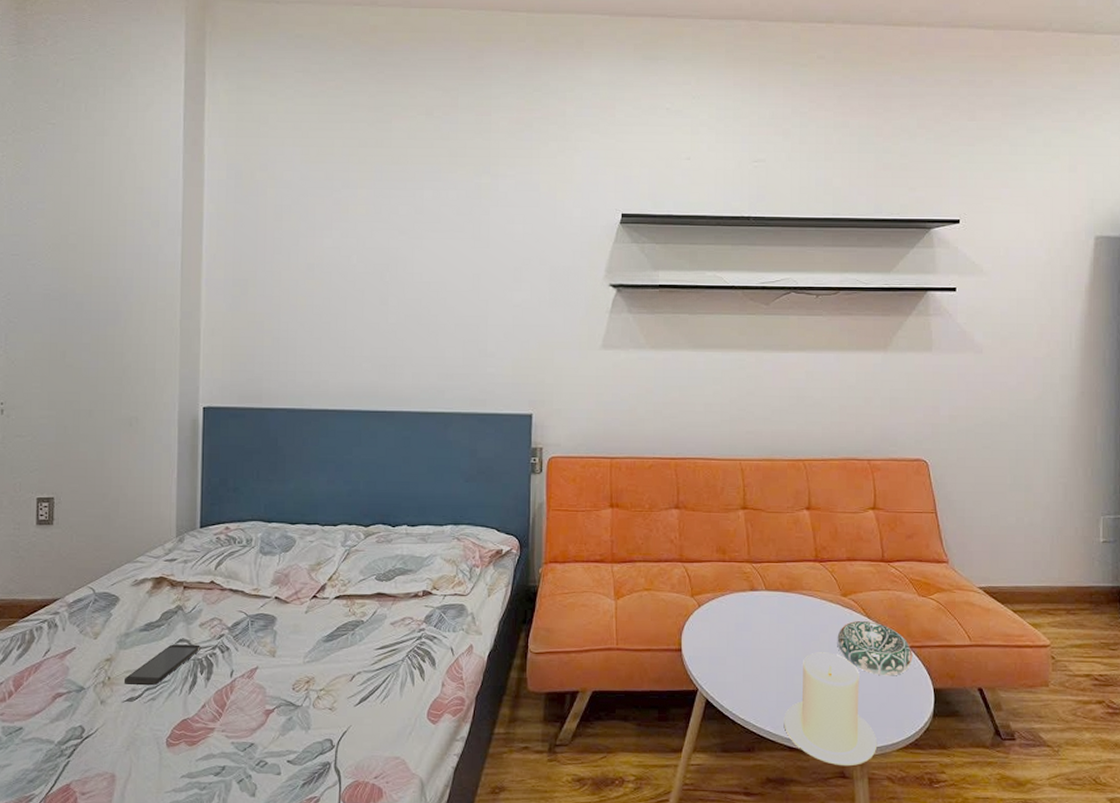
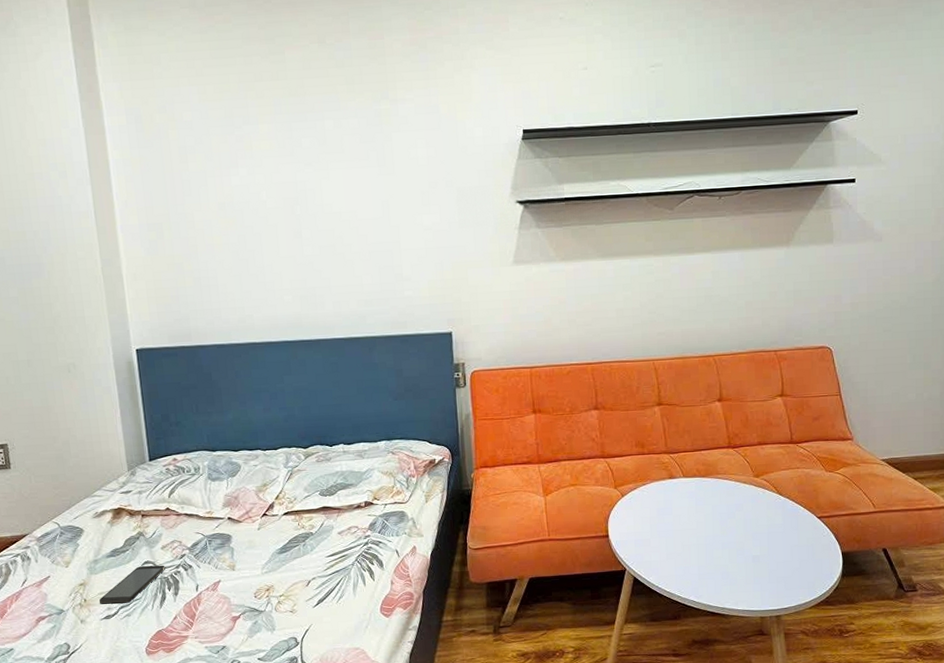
candle: present [783,652,878,767] -> none [705,528,792,625]
decorative bowl: present [837,620,912,676] -> none [751,497,822,545]

